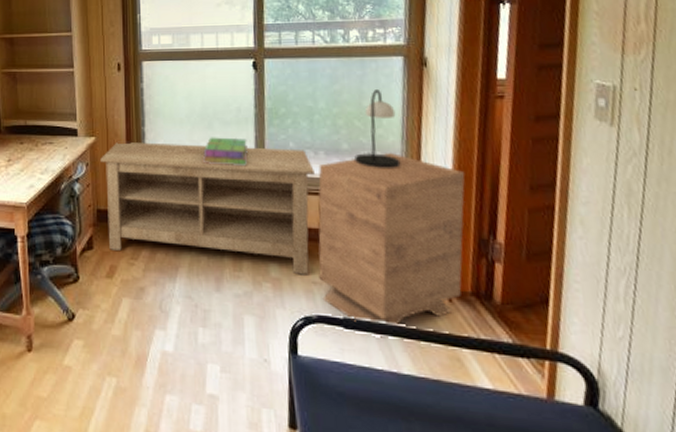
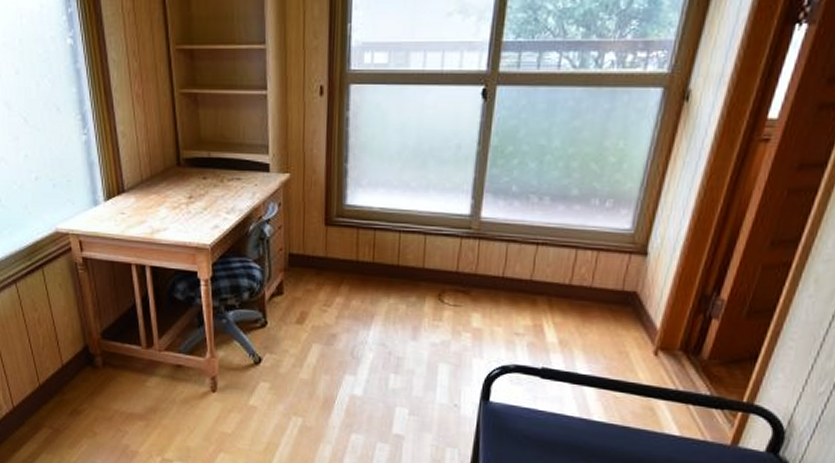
storage bench: present [100,141,315,275] -> none [295,179,536,327]
stack of books: present [203,137,248,165] -> none [412,177,464,210]
nightstand: present [318,153,465,327] -> none [523,201,704,378]
table lamp: present [354,90,401,170] -> none [583,127,640,219]

